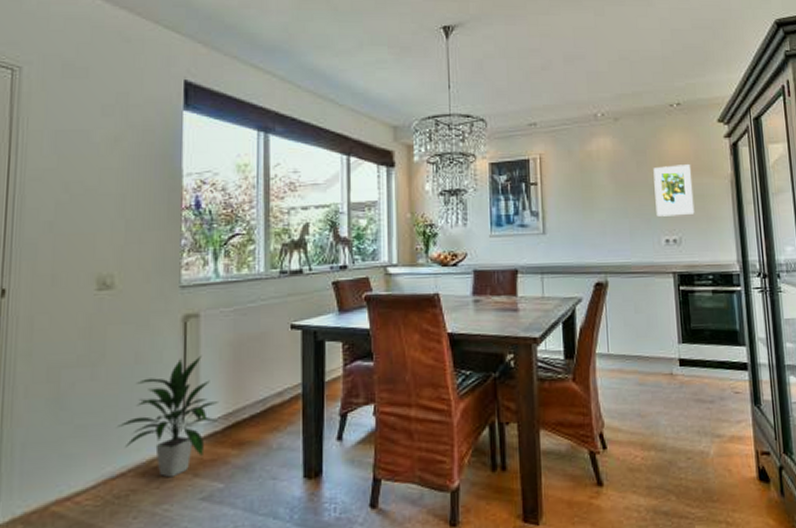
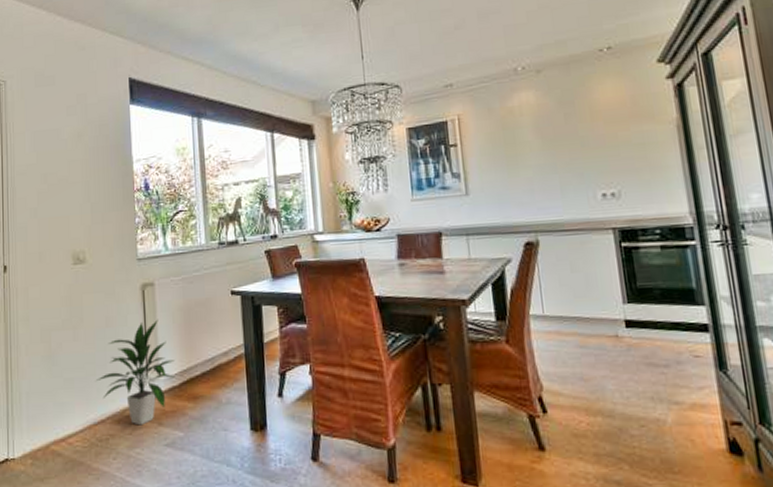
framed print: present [653,164,695,217] -> none [583,112,635,170]

